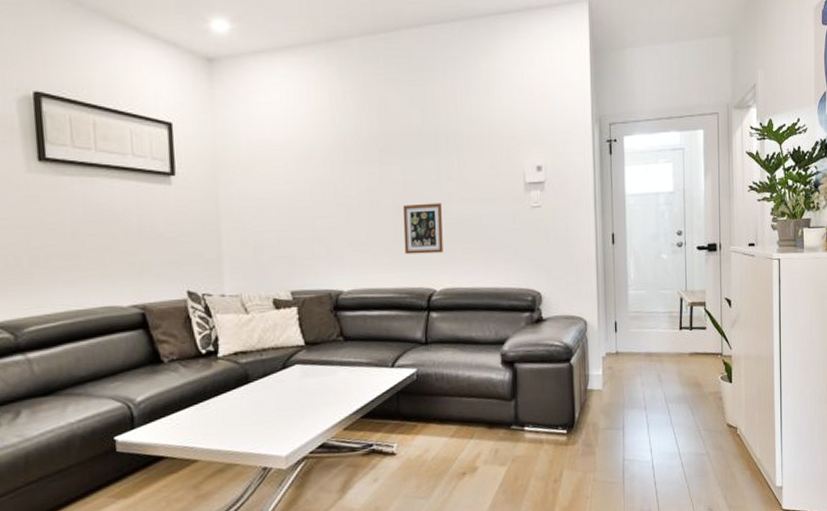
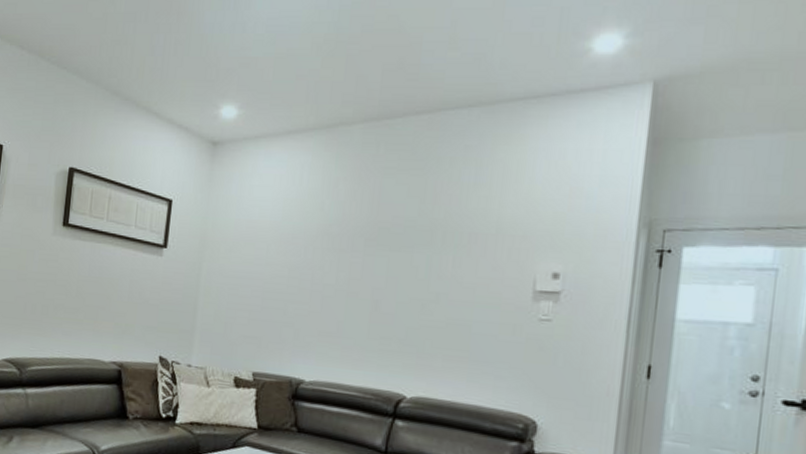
picture frame: present [402,203,443,255] -> none [376,300,427,357]

